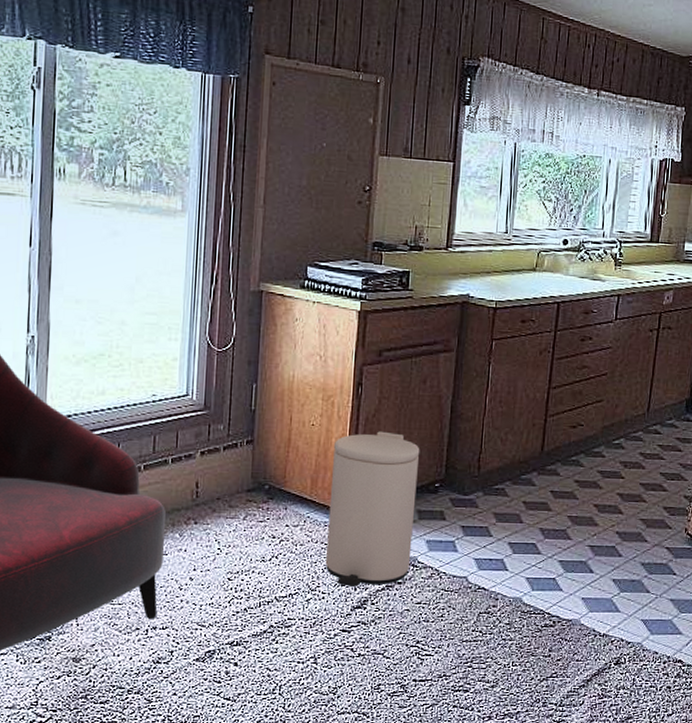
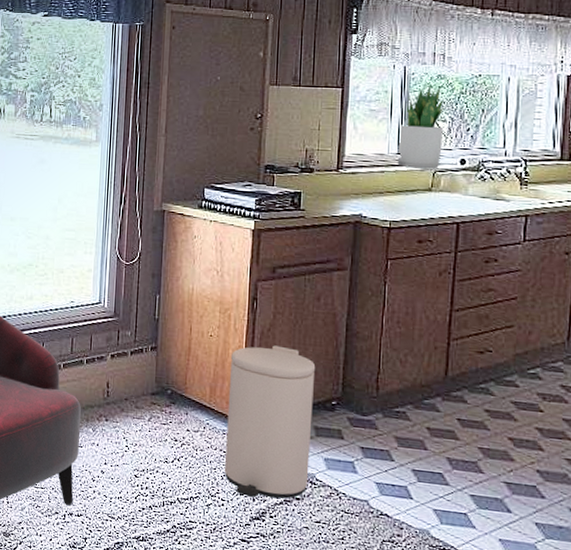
planter: none [504,164,553,249] -> present [396,86,446,169]

